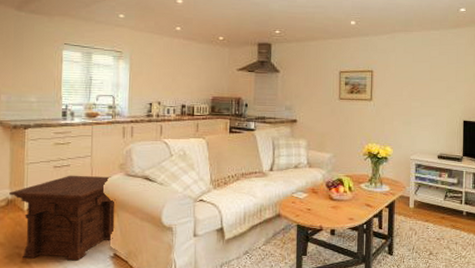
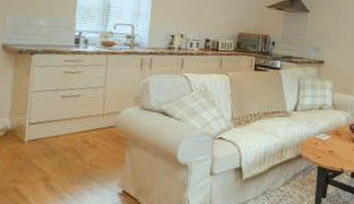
side table: present [9,175,117,261] -> none [9,106,129,197]

